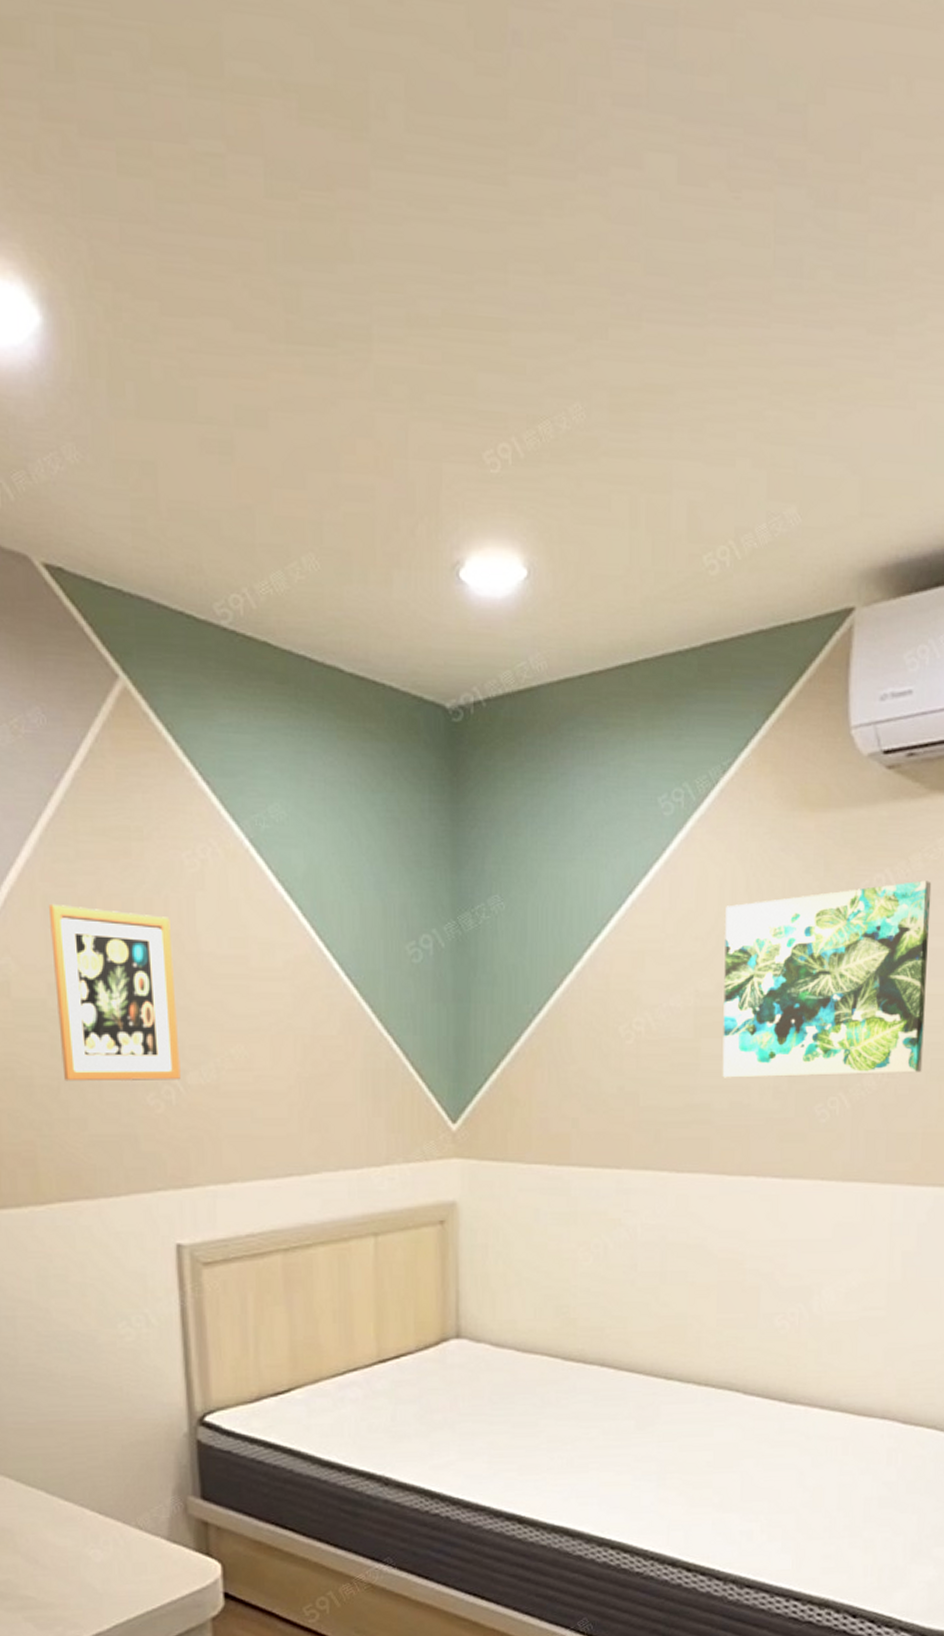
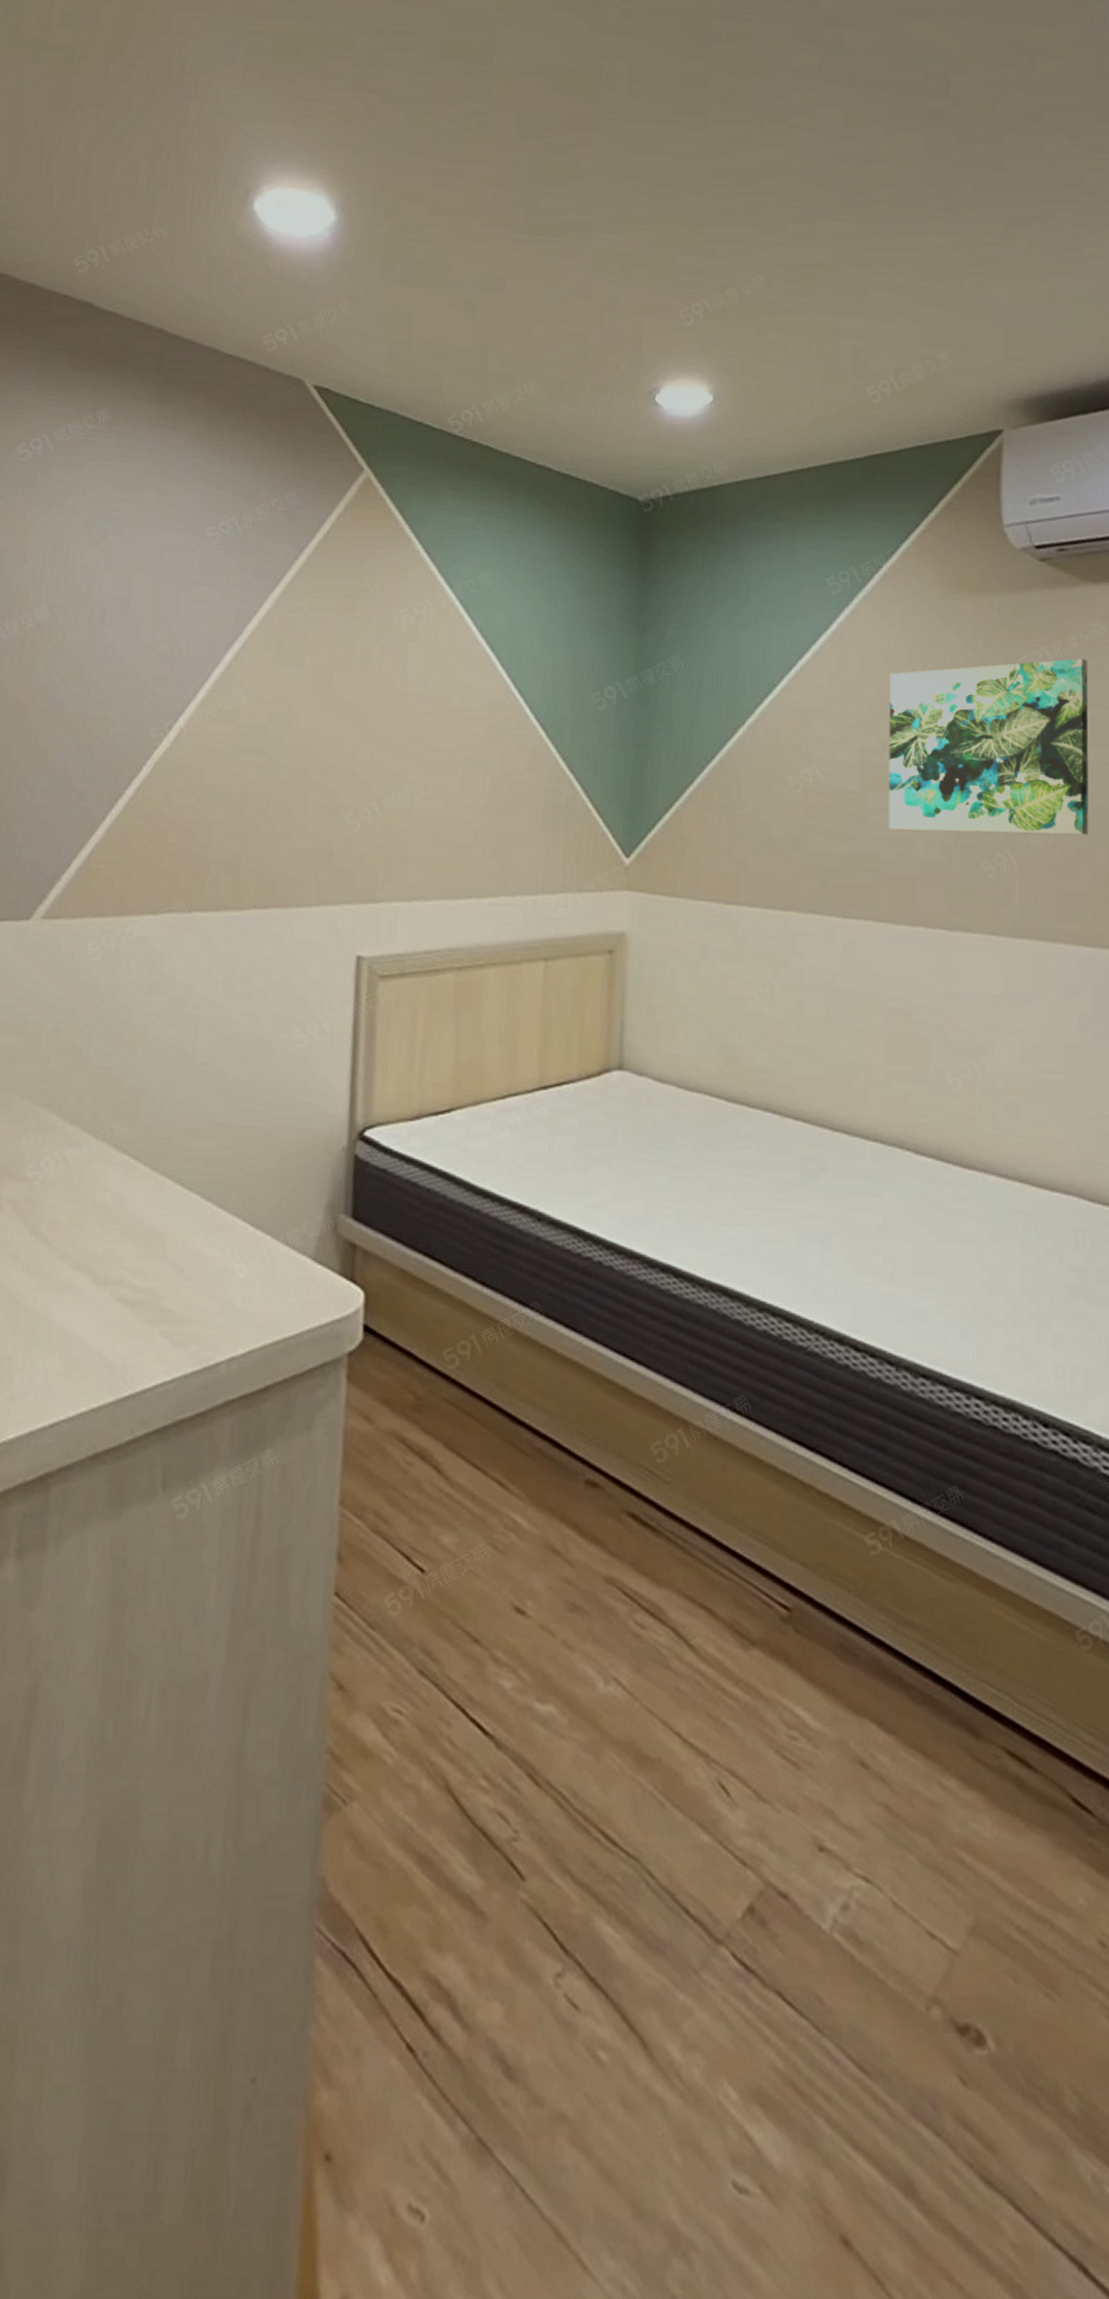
picture frame: present [48,903,181,1082] -> none [274,646,384,804]

